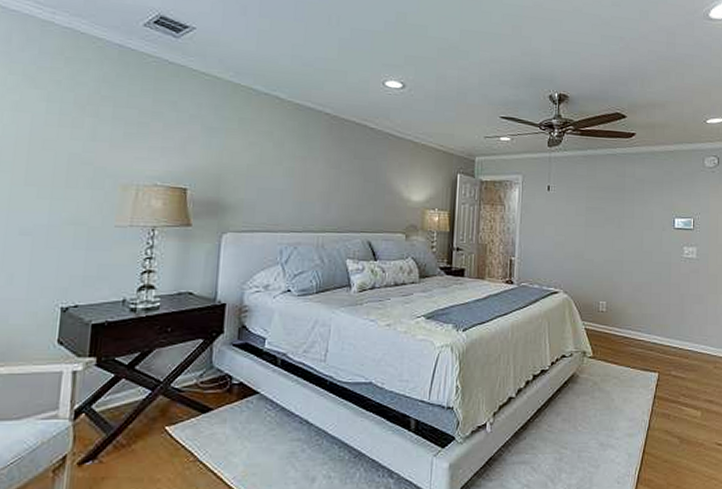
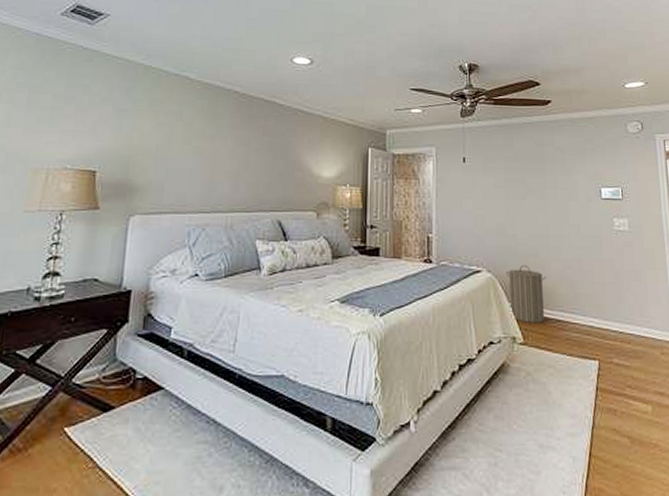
laundry hamper: none [581,287,617,339] -> present [506,264,546,323]

